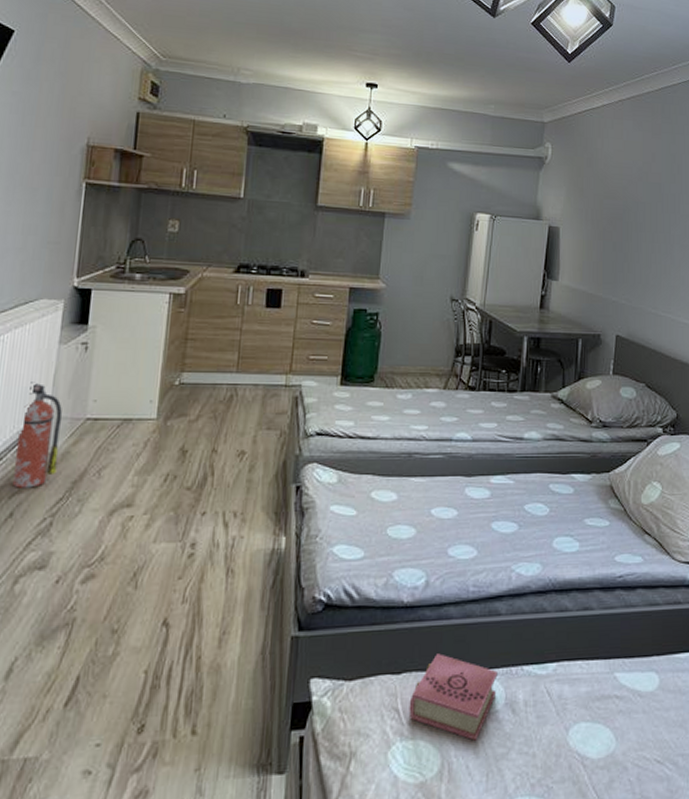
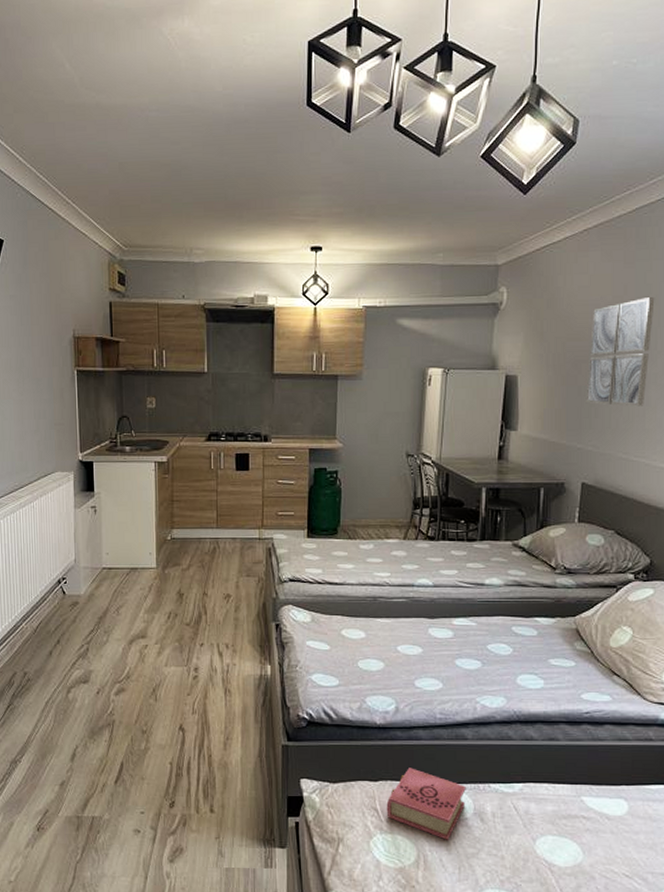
fire extinguisher: present [13,382,63,488] -> none [54,539,86,622]
wall art: none [620,166,678,265] -> present [586,297,655,407]

